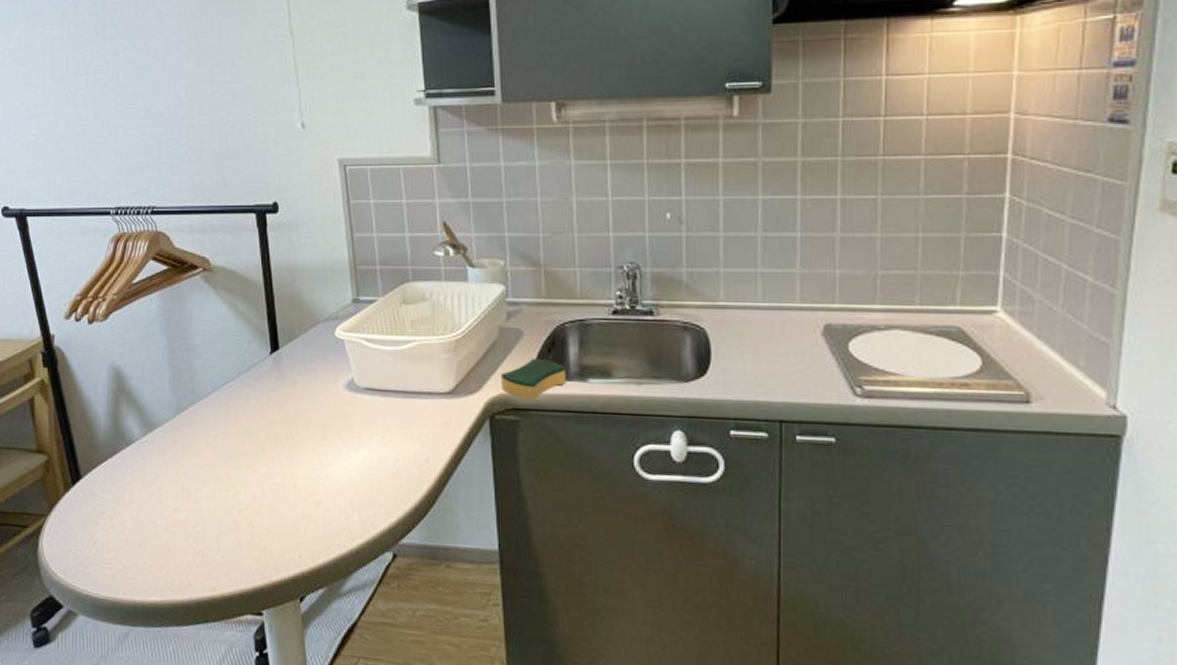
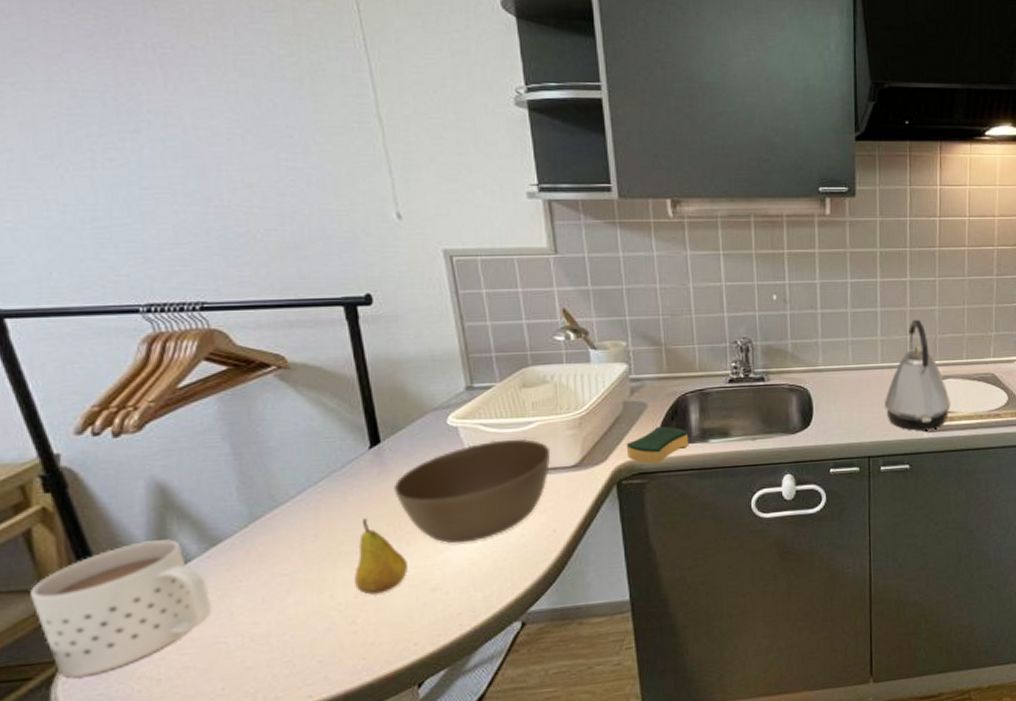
mug: none [31,419,147,533] -> present [30,539,213,678]
fruit: none [253,422,296,500] -> present [354,518,408,595]
bowl: none [288,357,427,460] -> present [394,439,551,544]
kettle: none [804,249,896,395] -> present [885,319,951,431]

